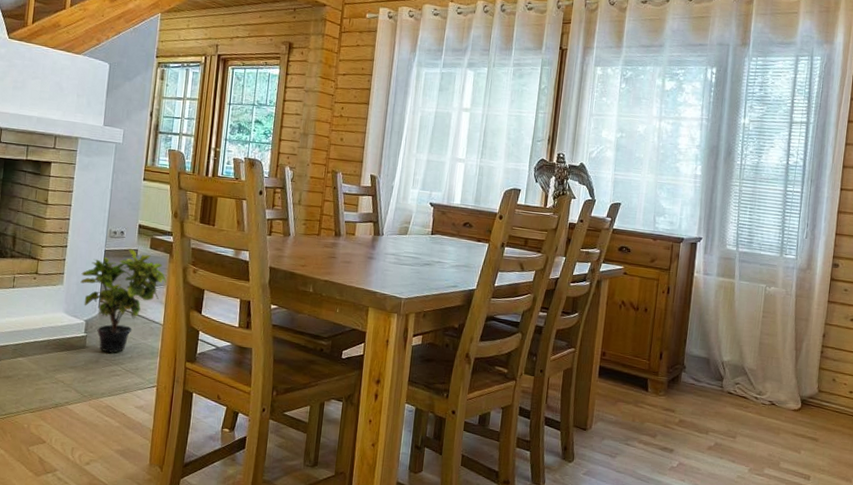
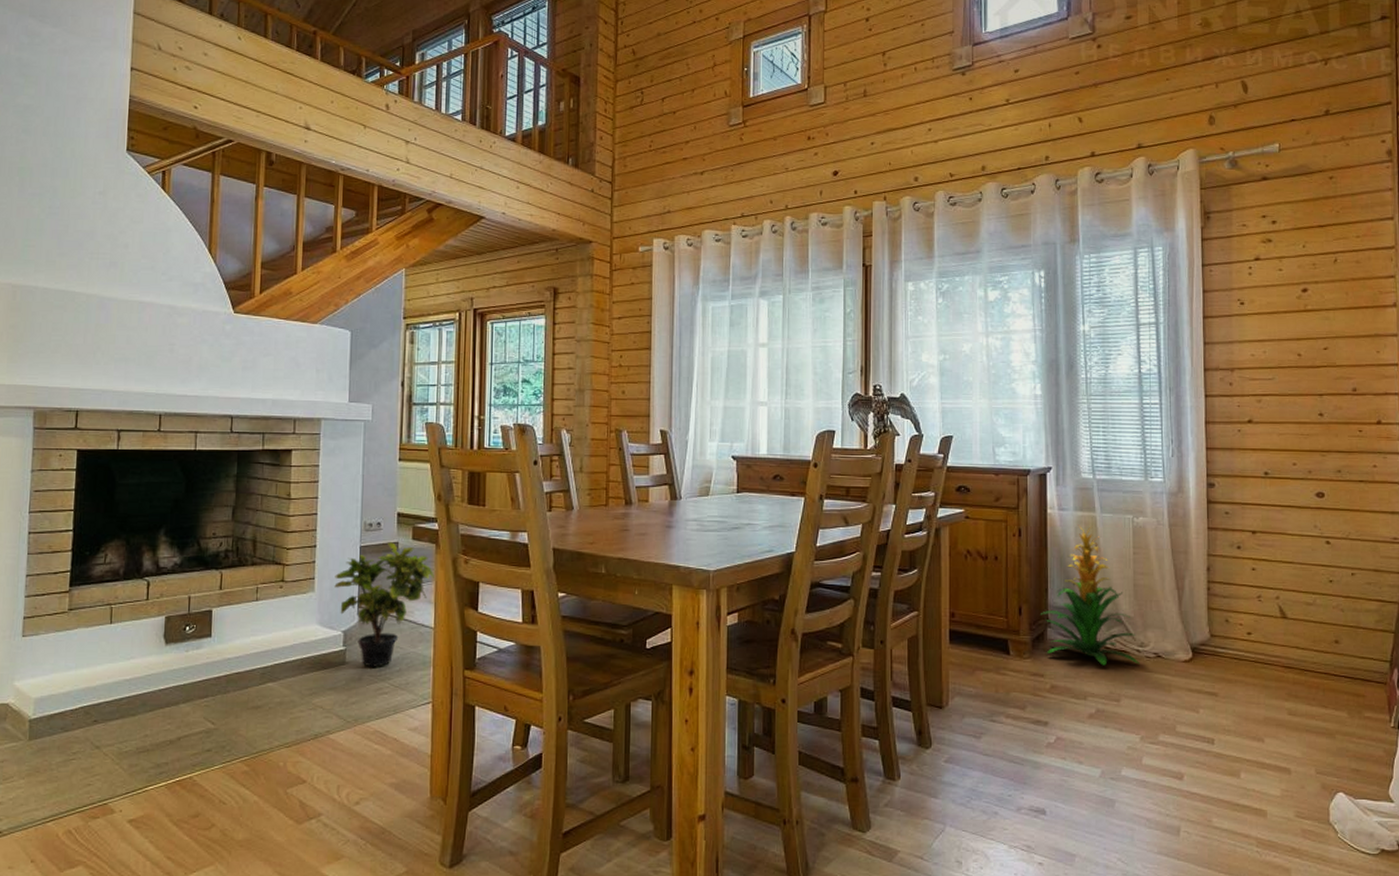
indoor plant: none [678,288,756,410] -> present [1041,524,1139,666]

